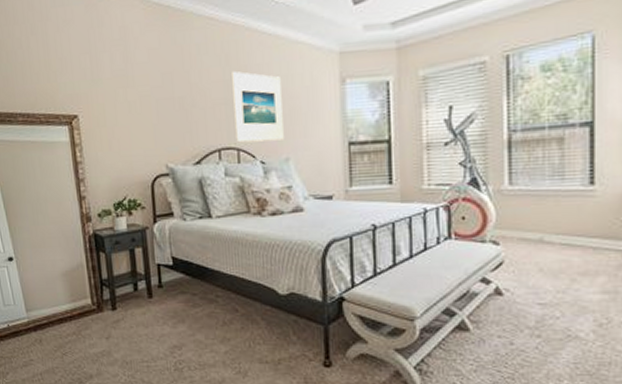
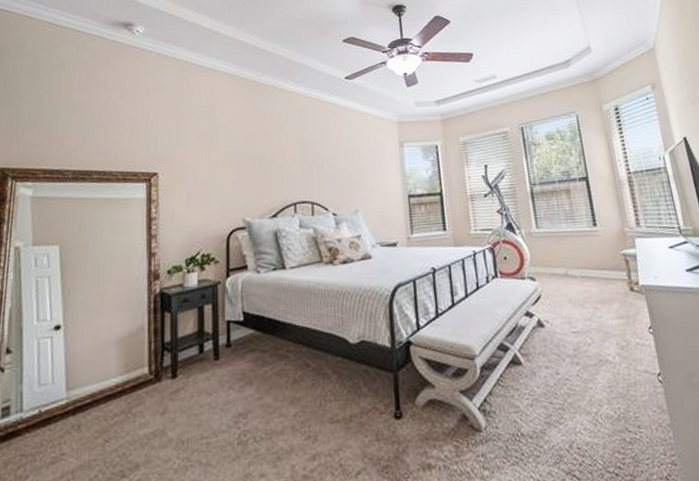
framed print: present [230,70,284,143] -> none [307,135,353,197]

